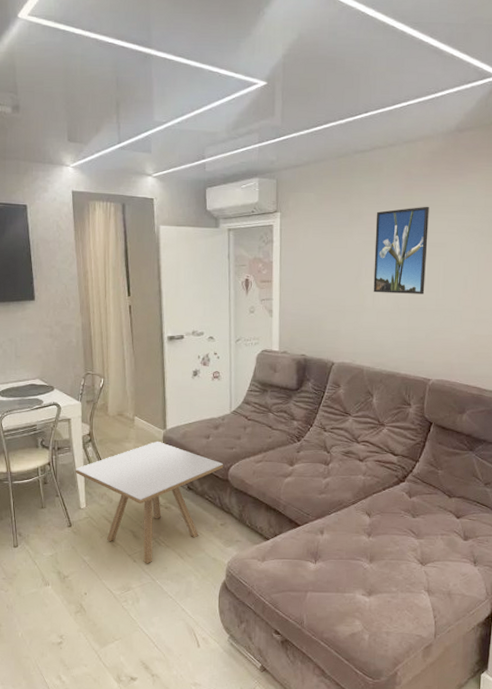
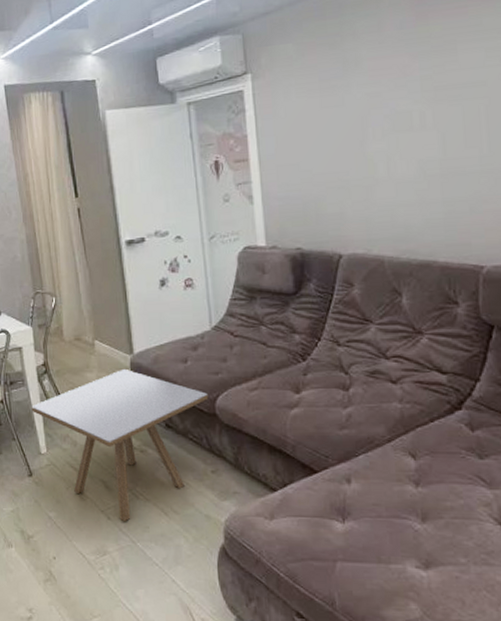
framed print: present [373,206,429,294] -> none [379,35,462,159]

